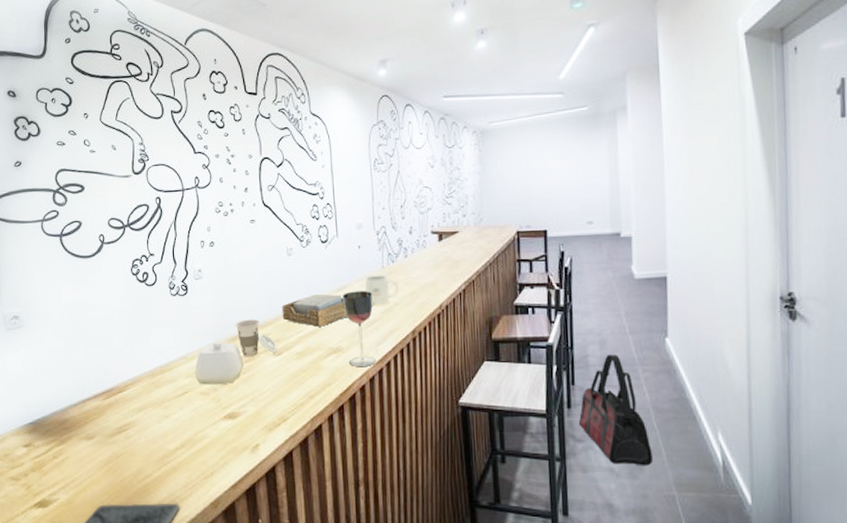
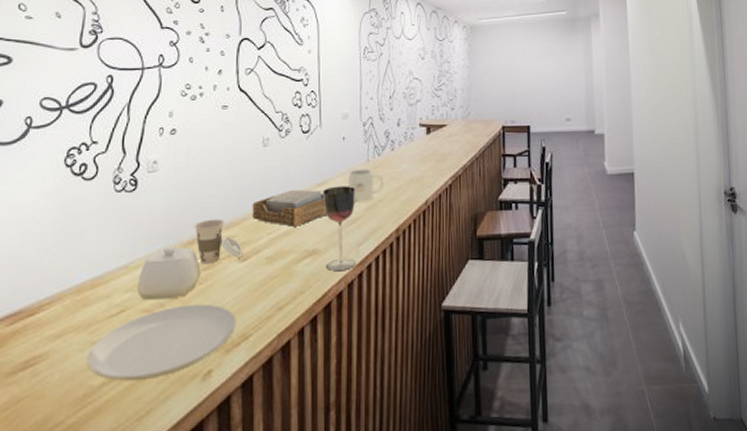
plate: none [163,390,276,448] -> present [87,304,237,381]
duffel bag: present [578,354,652,466] -> none [557,249,624,362]

